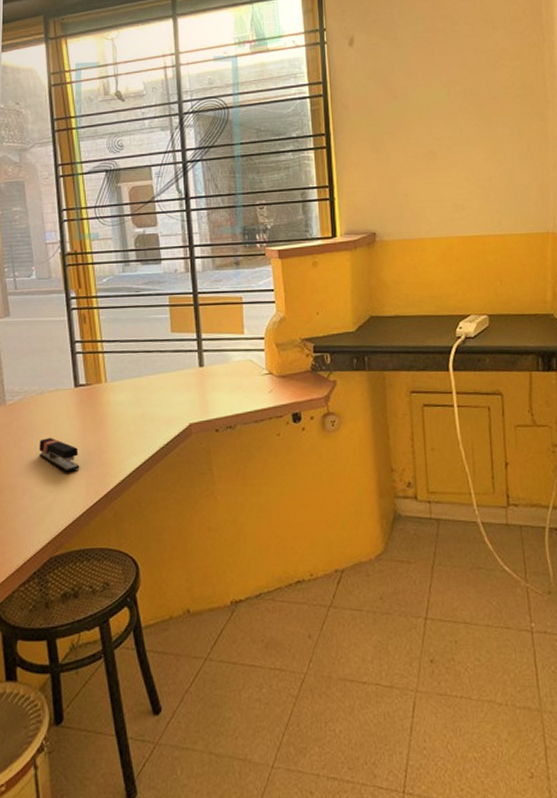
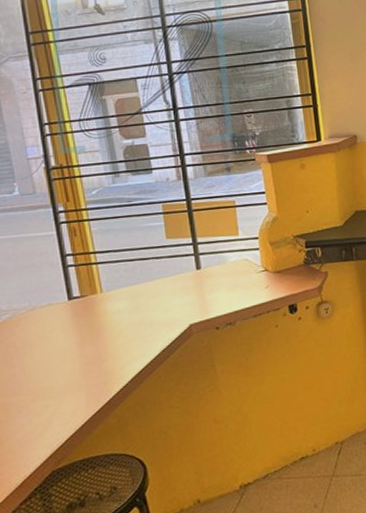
stapler: present [39,438,80,472] -> none [33,353,79,385]

